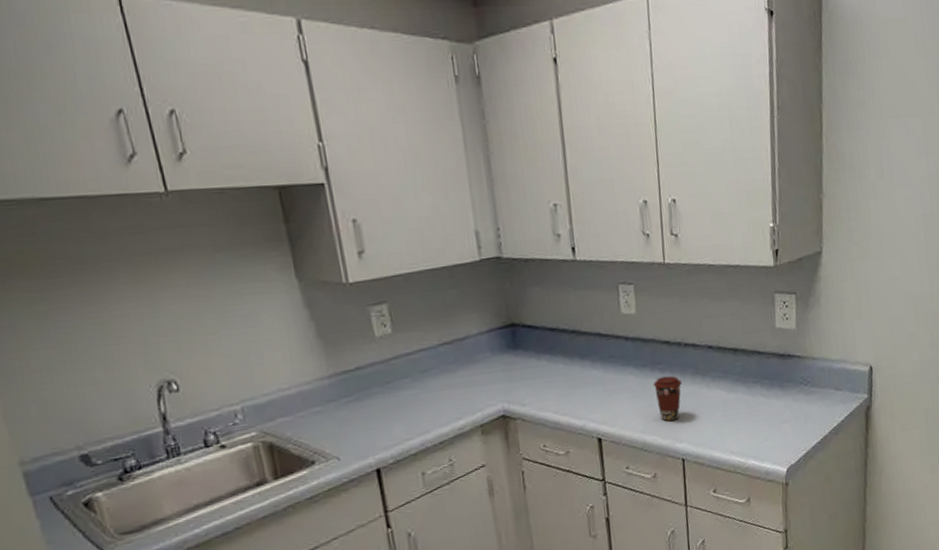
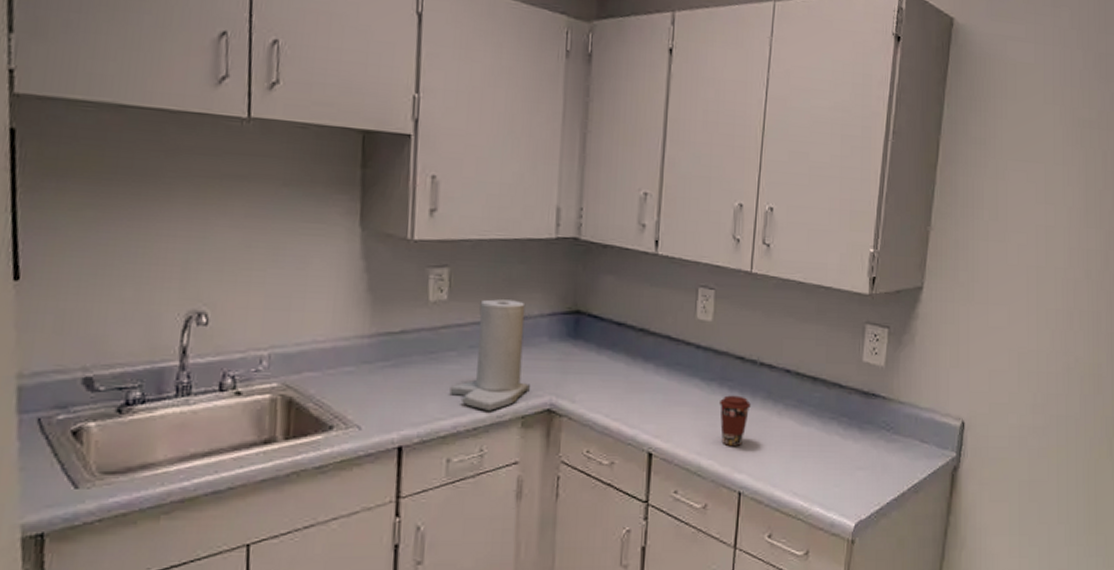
paper towel: none [411,323,483,426] -> present [449,299,530,411]

